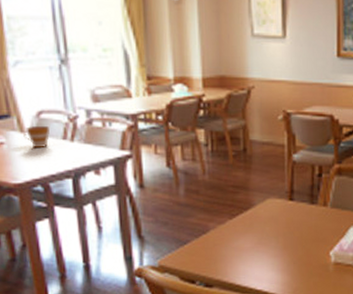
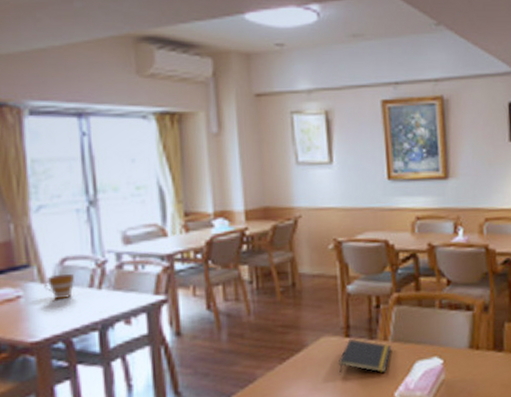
notepad: none [281,202,329,233] -> present [337,338,391,375]

